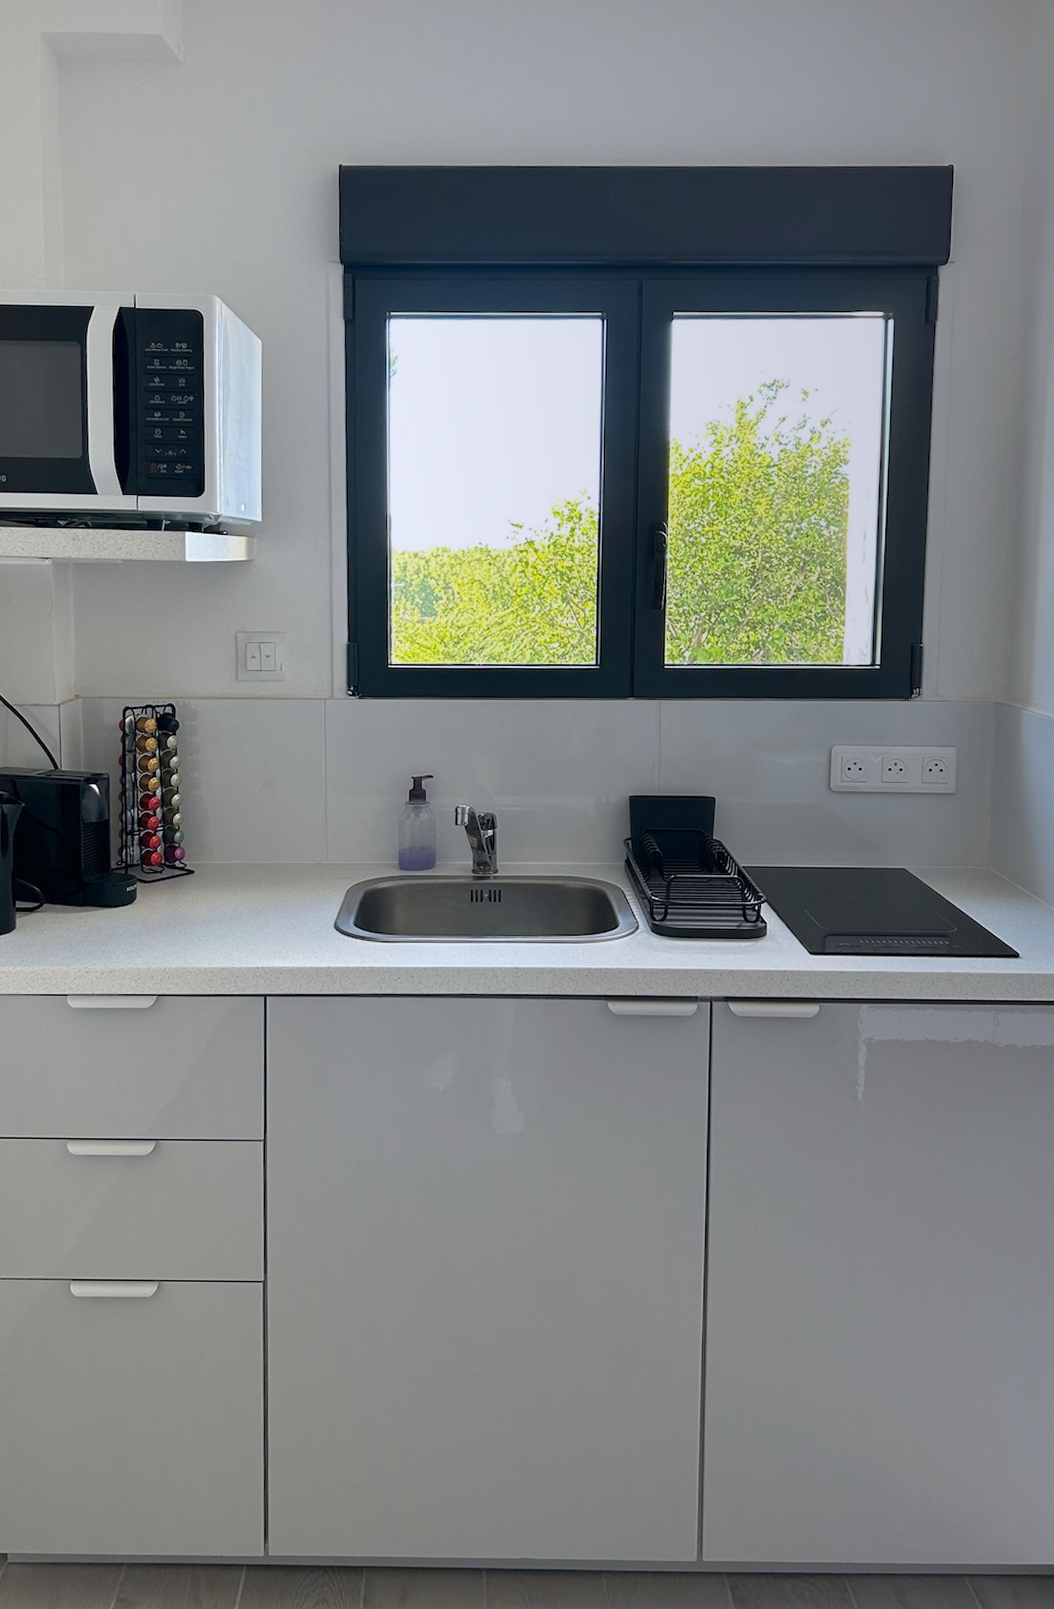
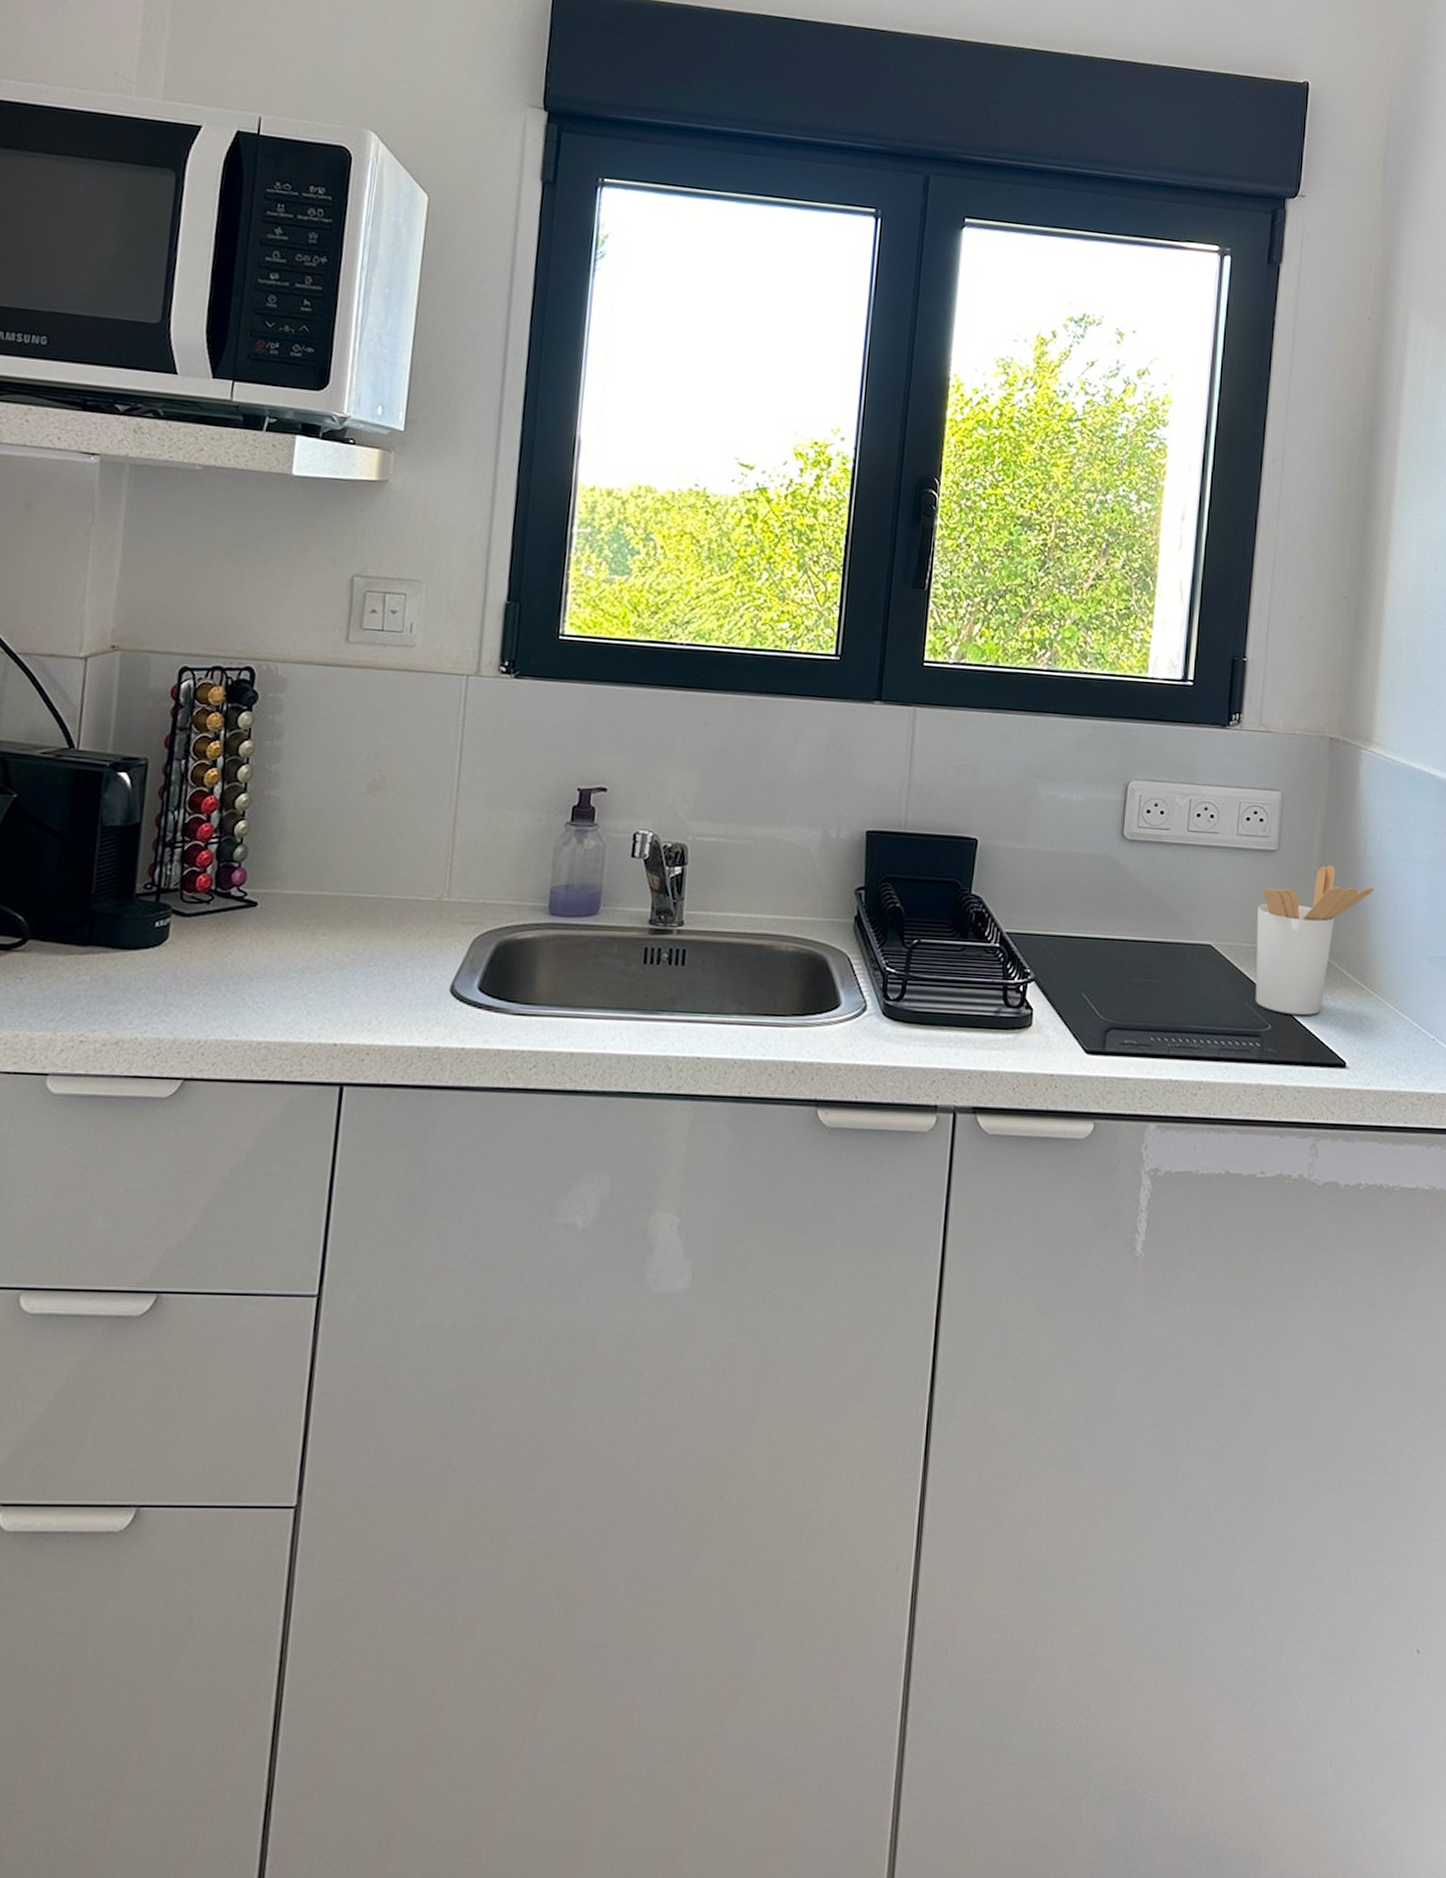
utensil holder: none [942,802,1037,919] -> present [1255,865,1374,1015]

